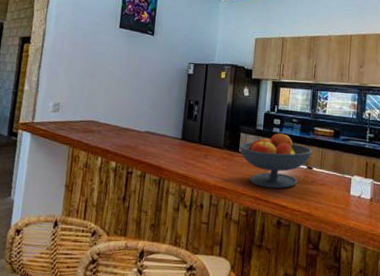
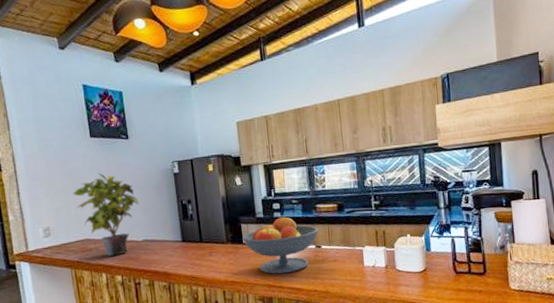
potted plant: none [90,60,150,142] -> present [72,172,140,256]

